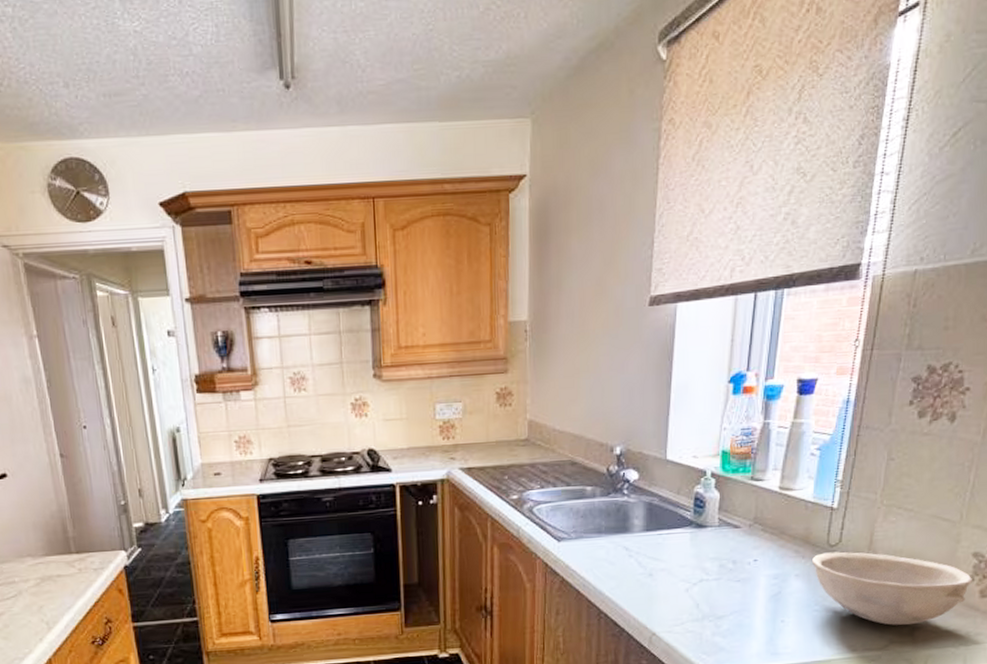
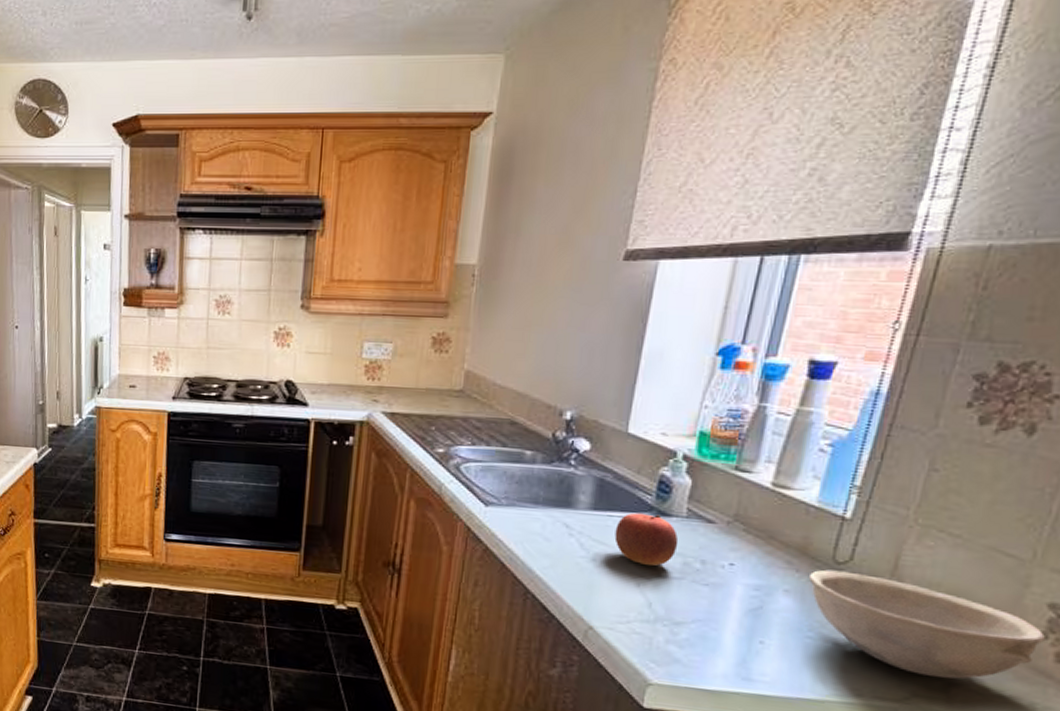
apple: none [665,527,714,573] -> present [614,513,679,567]

